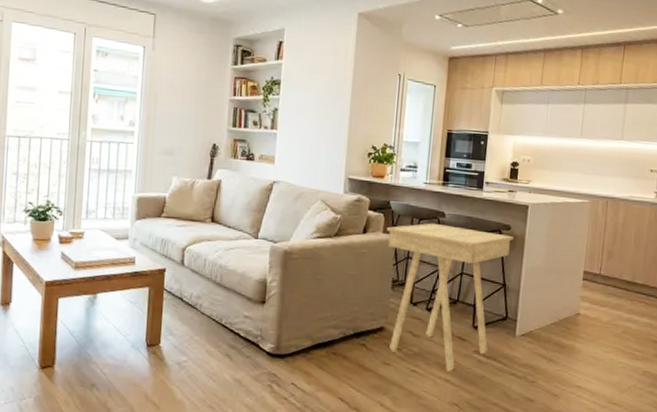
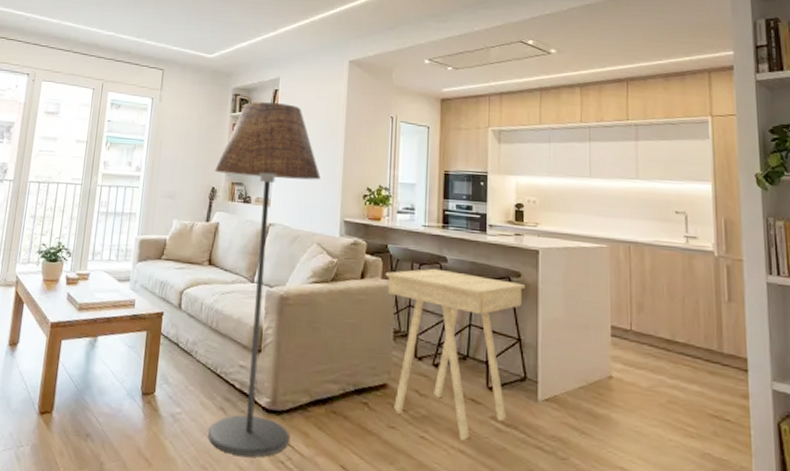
floor lamp: none [214,54,326,396] -> present [207,102,321,458]

